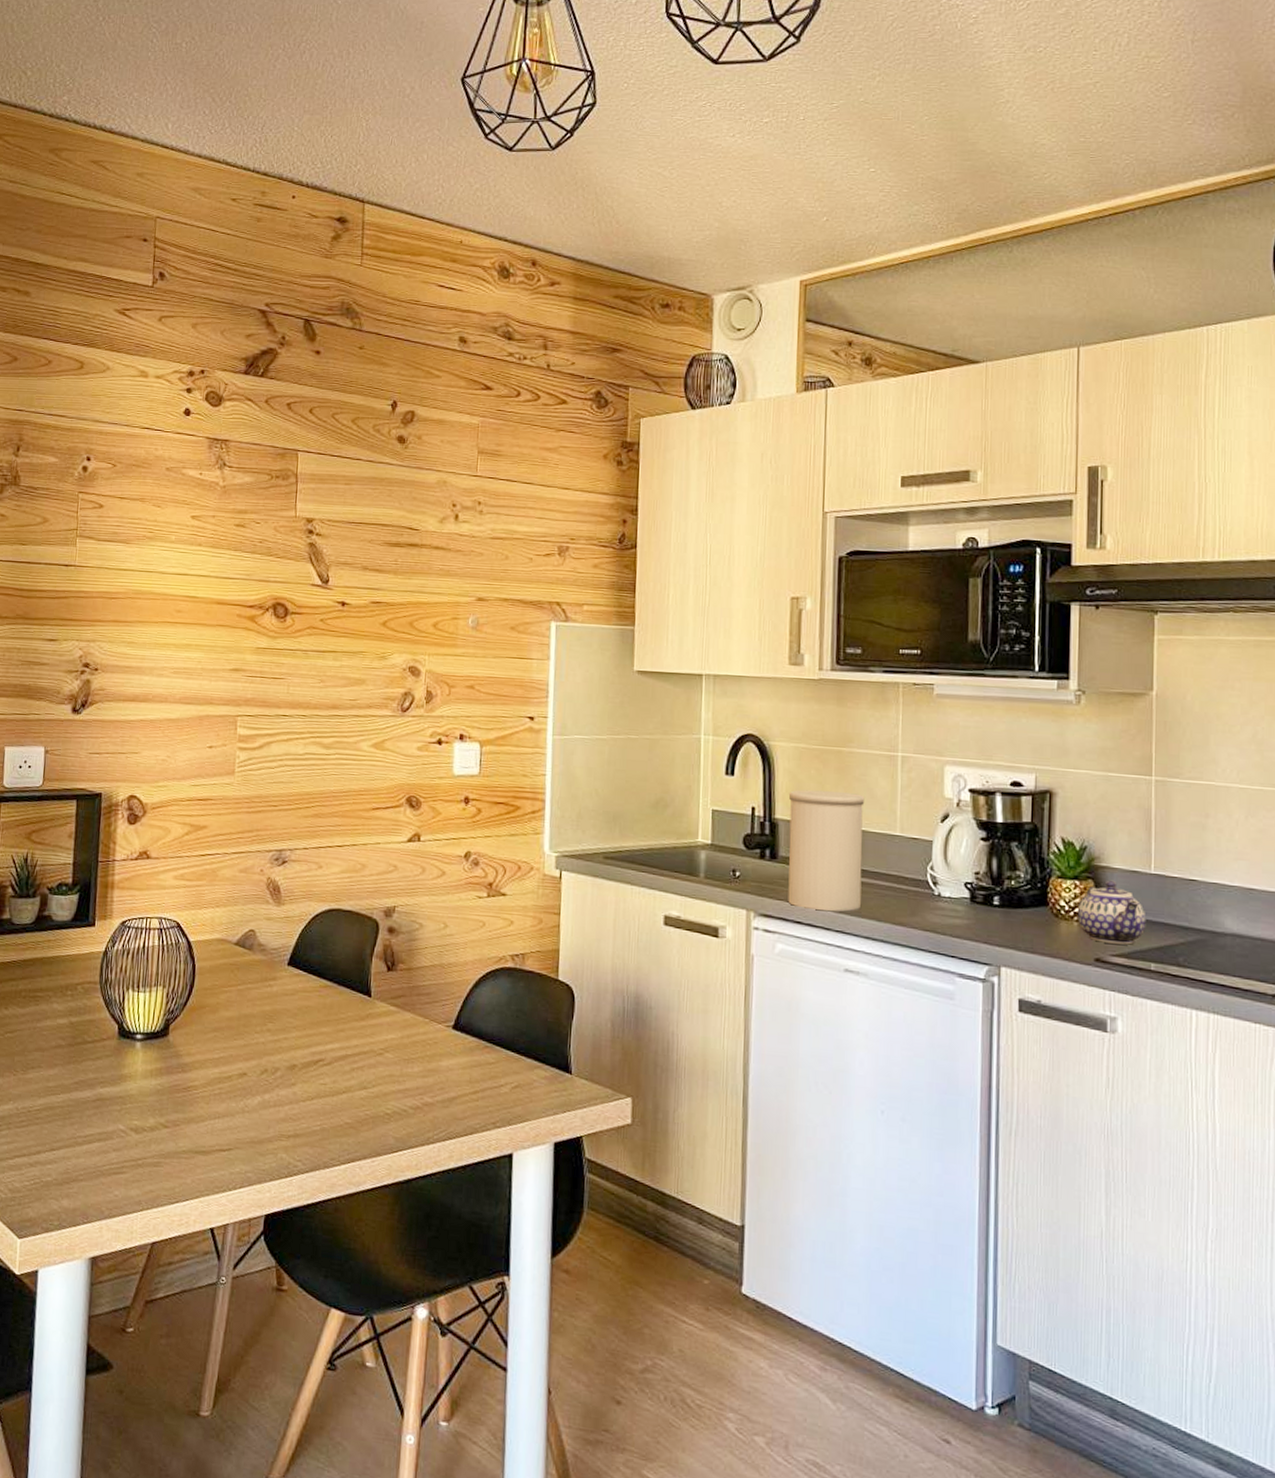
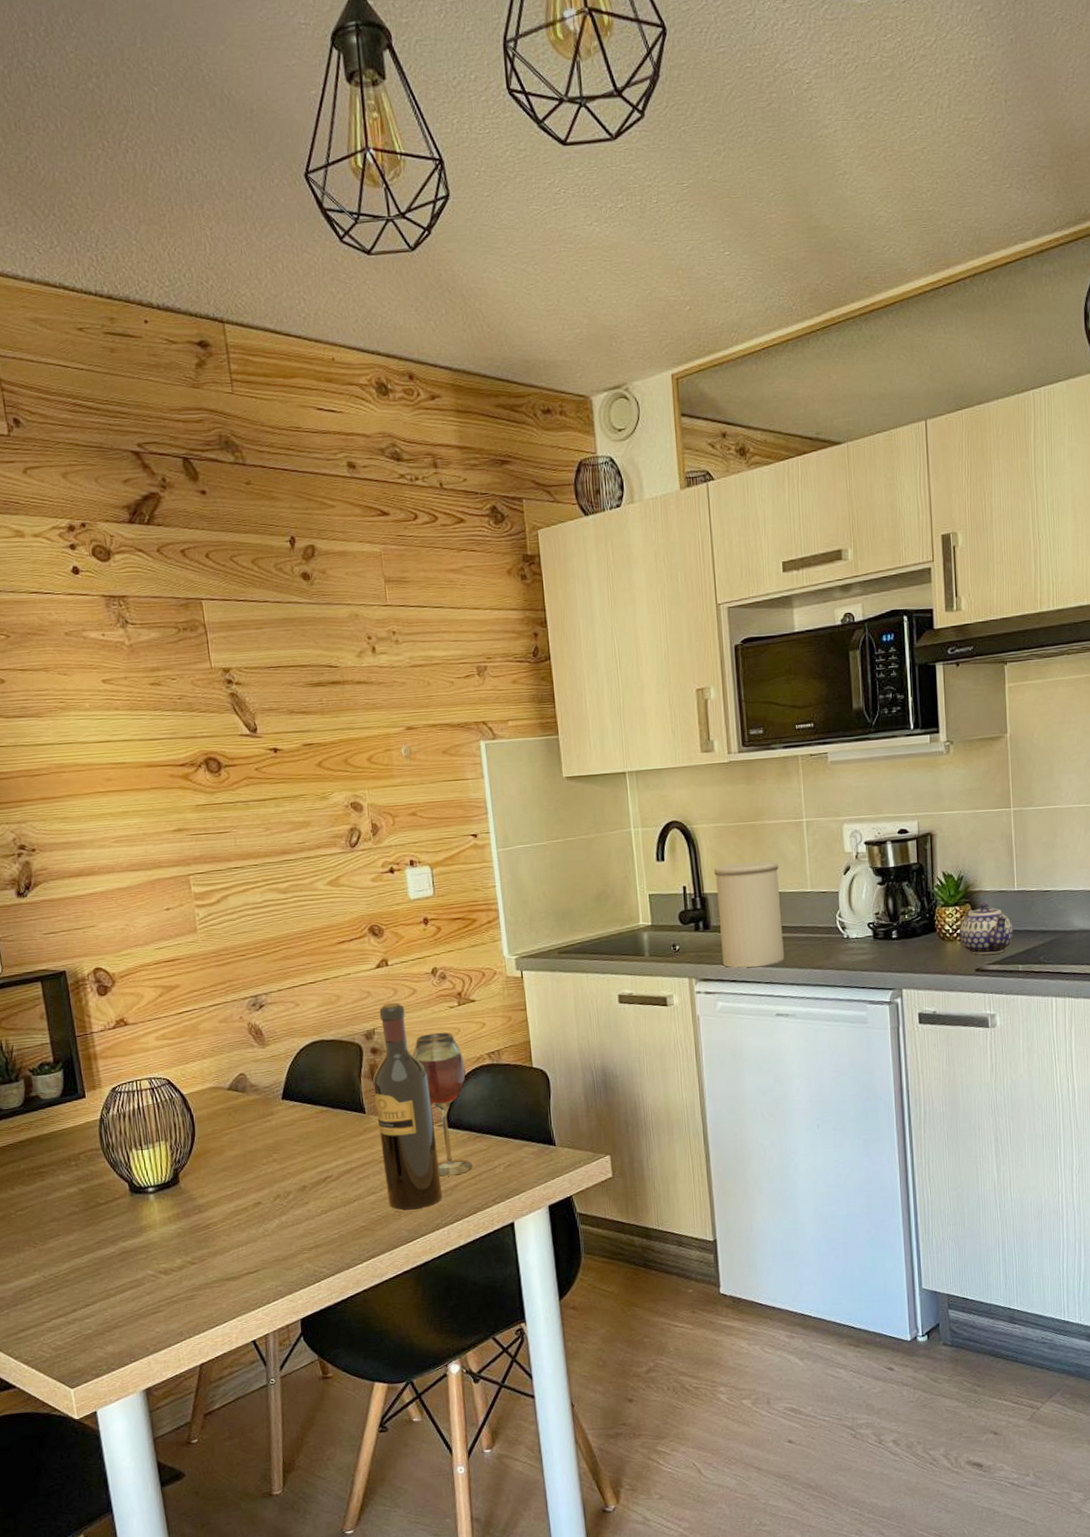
wine bottle: none [379,881,444,1116] -> present [372,1002,443,1210]
wineglass: none [431,922,485,1086] -> present [412,1032,472,1177]

